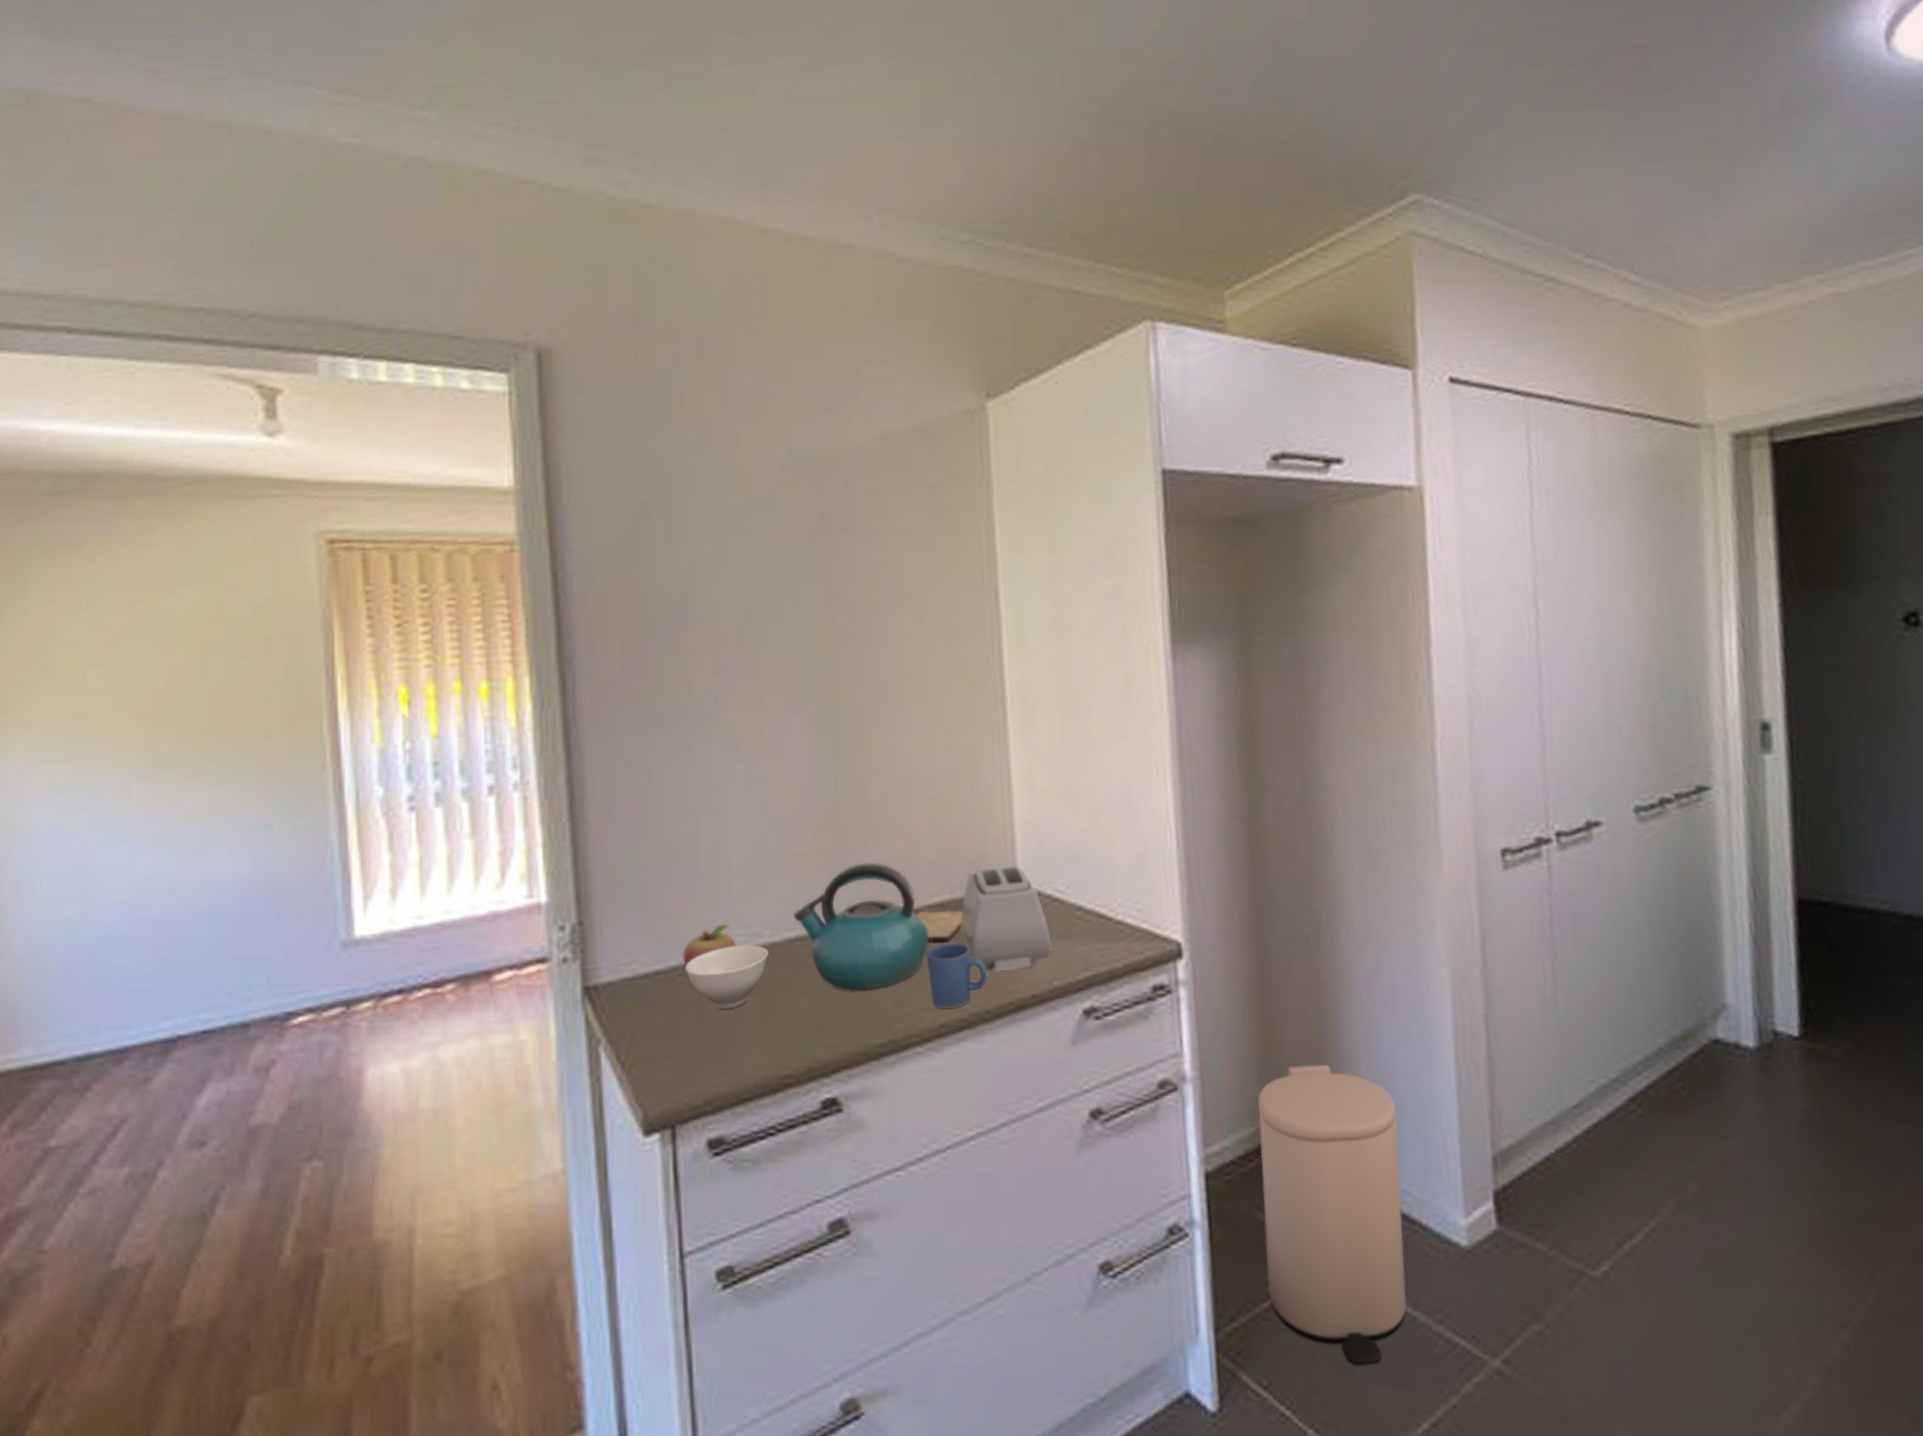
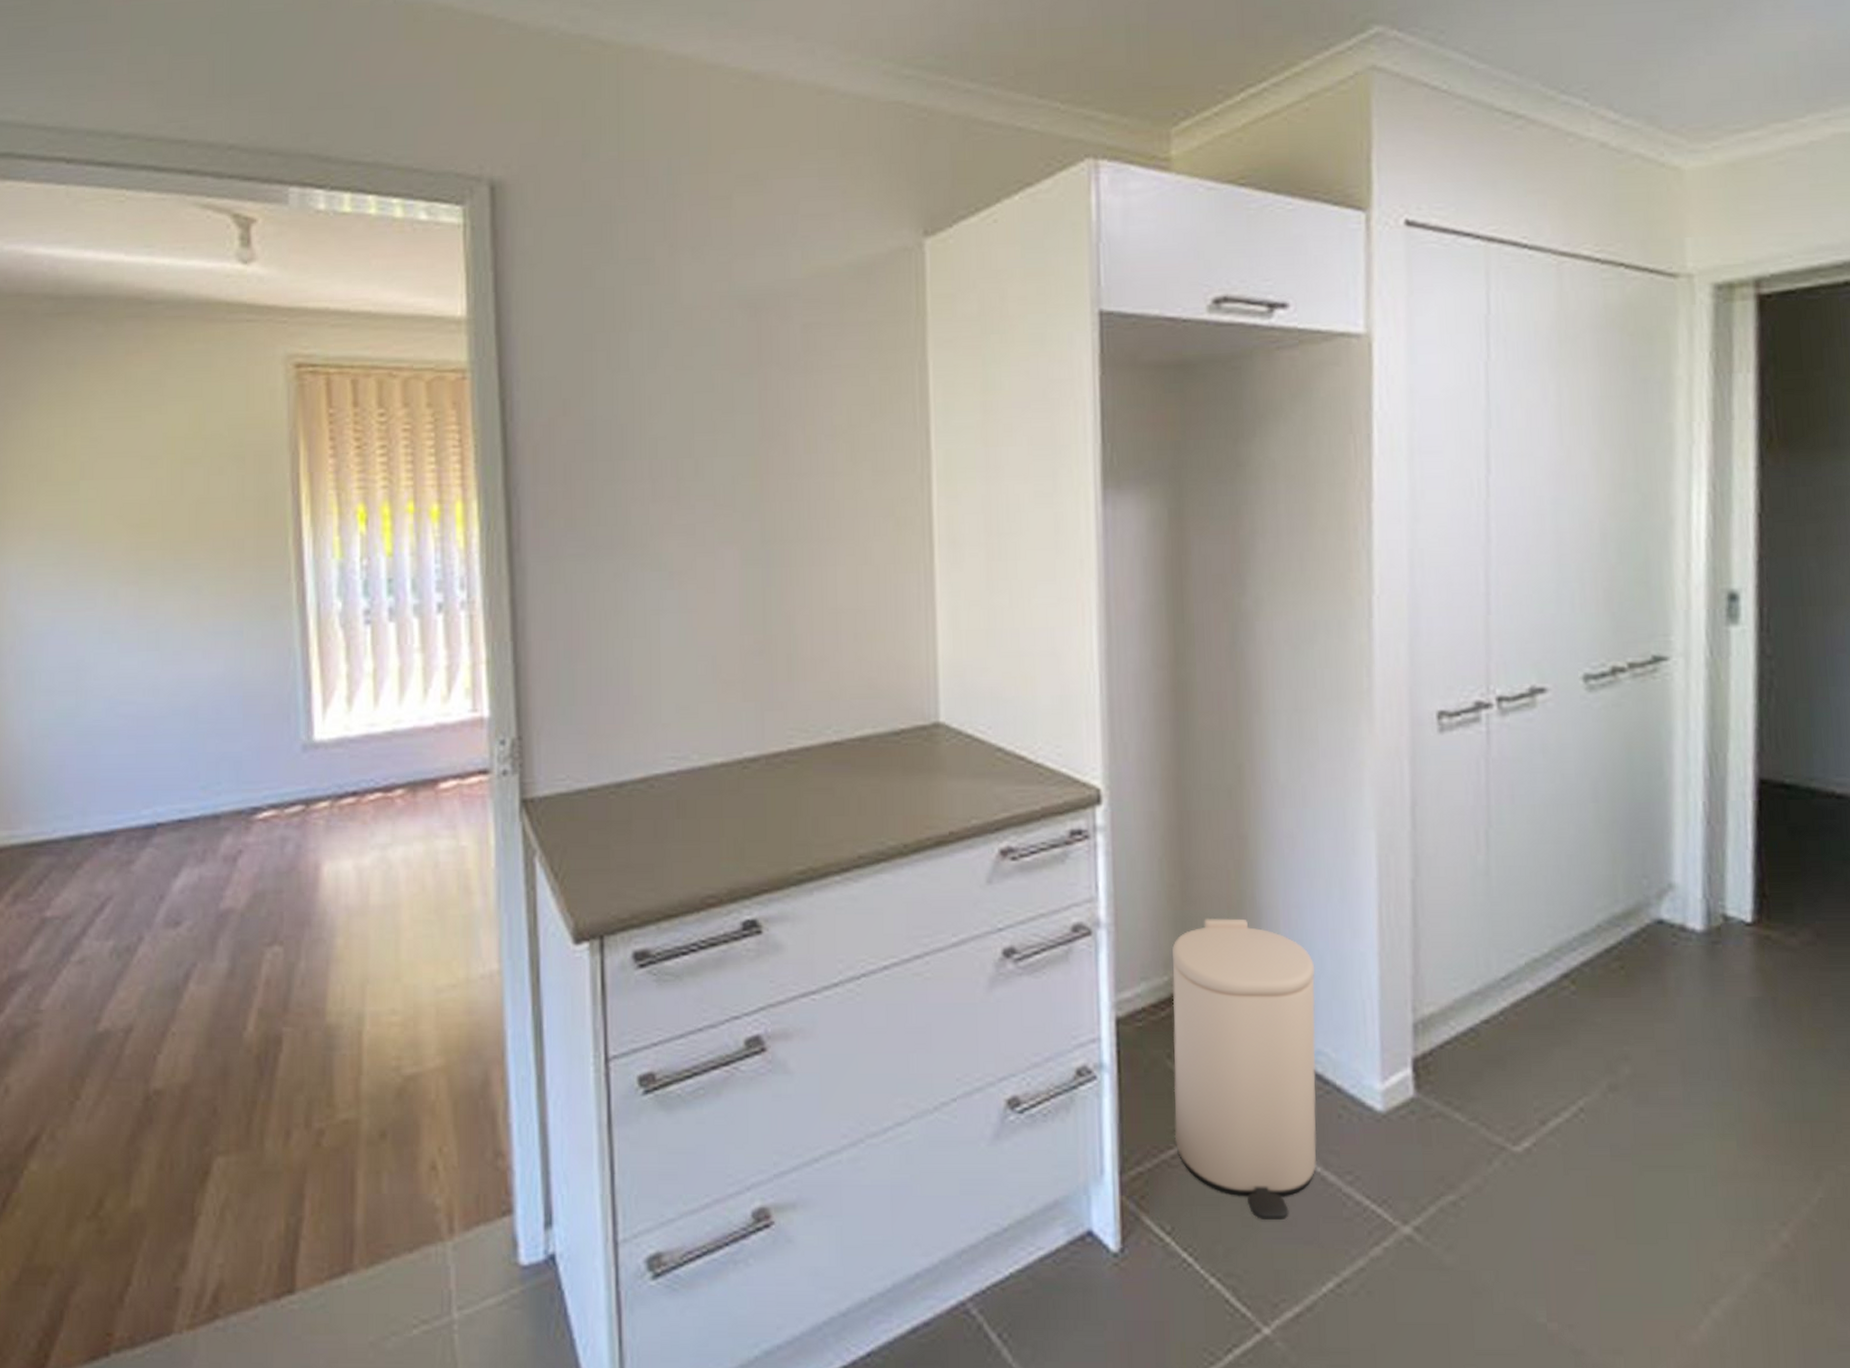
fruit: present [683,924,737,967] -> none [614,746,666,785]
bowl: present [684,944,769,1009] -> none [616,767,696,828]
kettle: present [793,862,930,991] -> none [720,694,851,817]
cutting board: present [916,910,963,944] -> none [838,743,884,777]
mug: present [926,943,987,1010] -> none [847,777,906,842]
toaster: present [960,865,1054,972] -> none [881,704,973,807]

